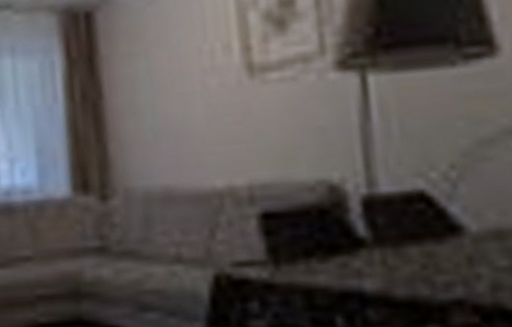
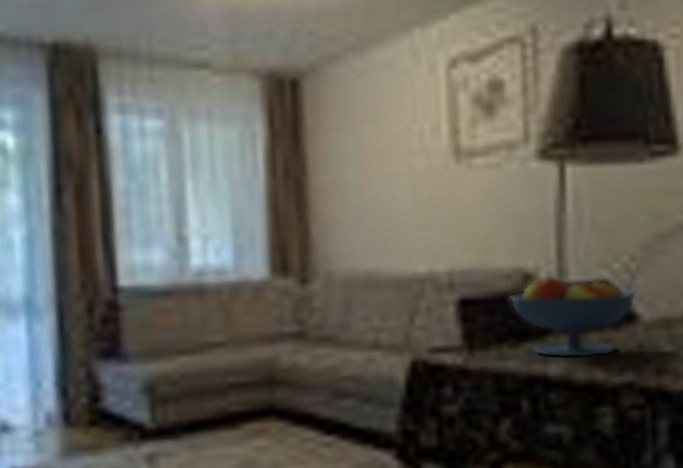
fruit bowl: none [314,185,461,273] -> present [509,274,637,359]

